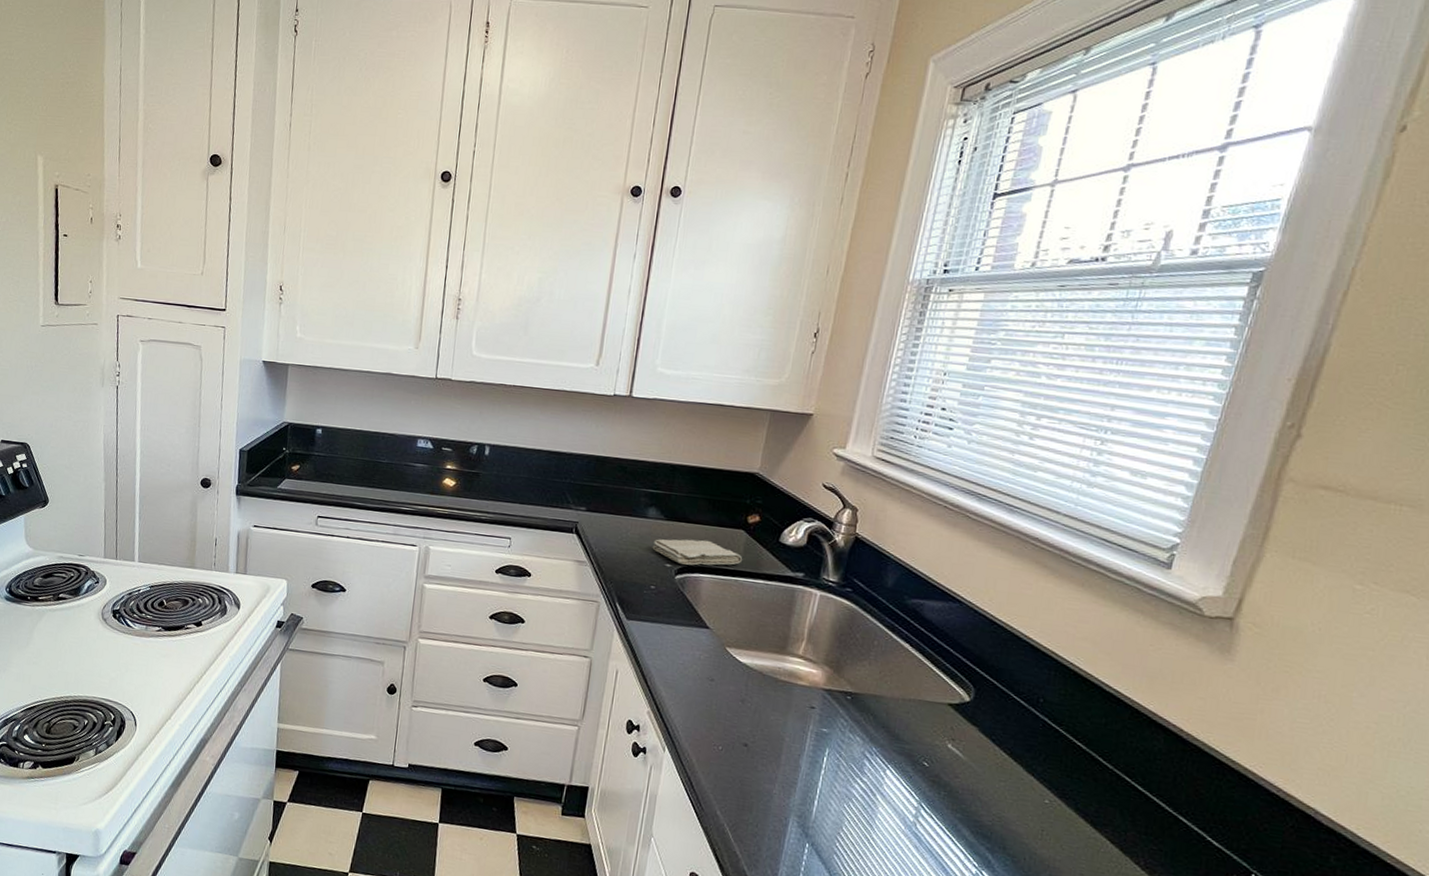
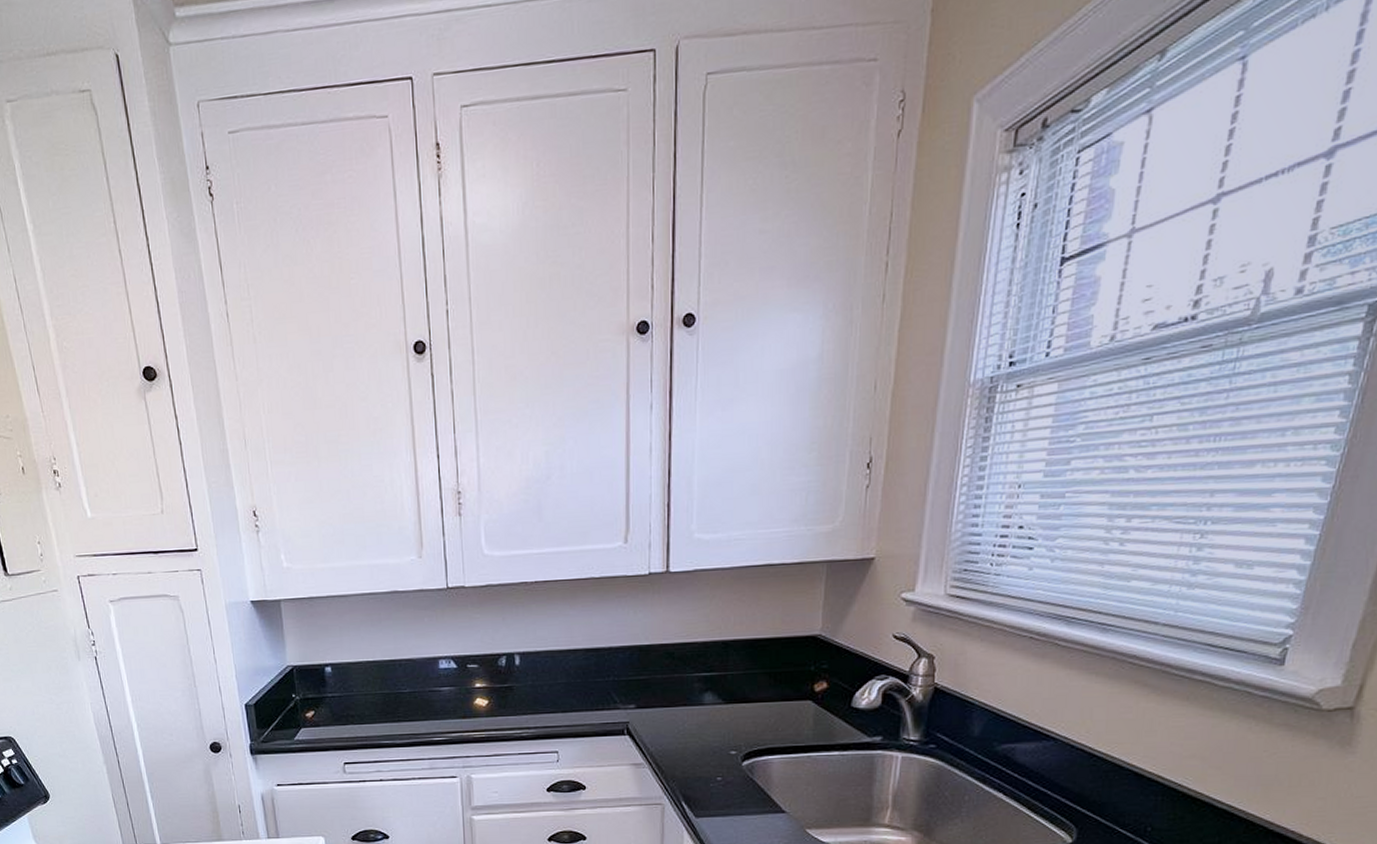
washcloth: present [652,539,743,566] -> none [713,718,814,749]

